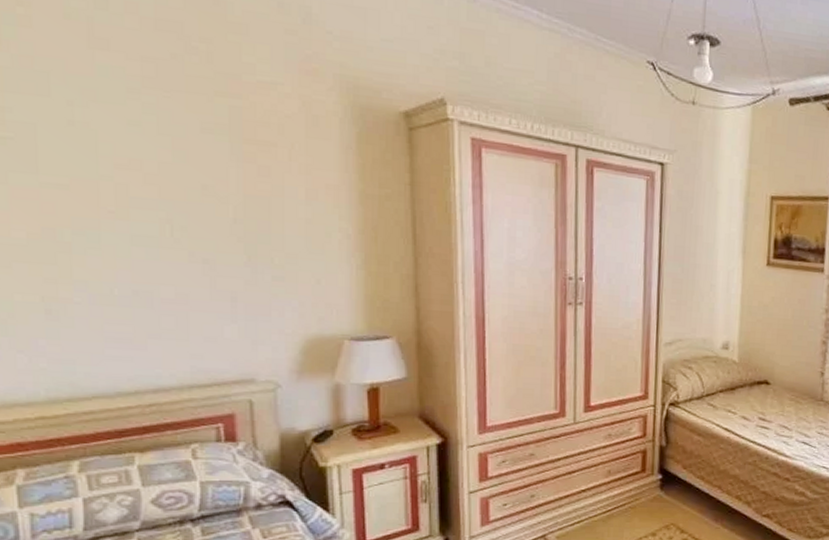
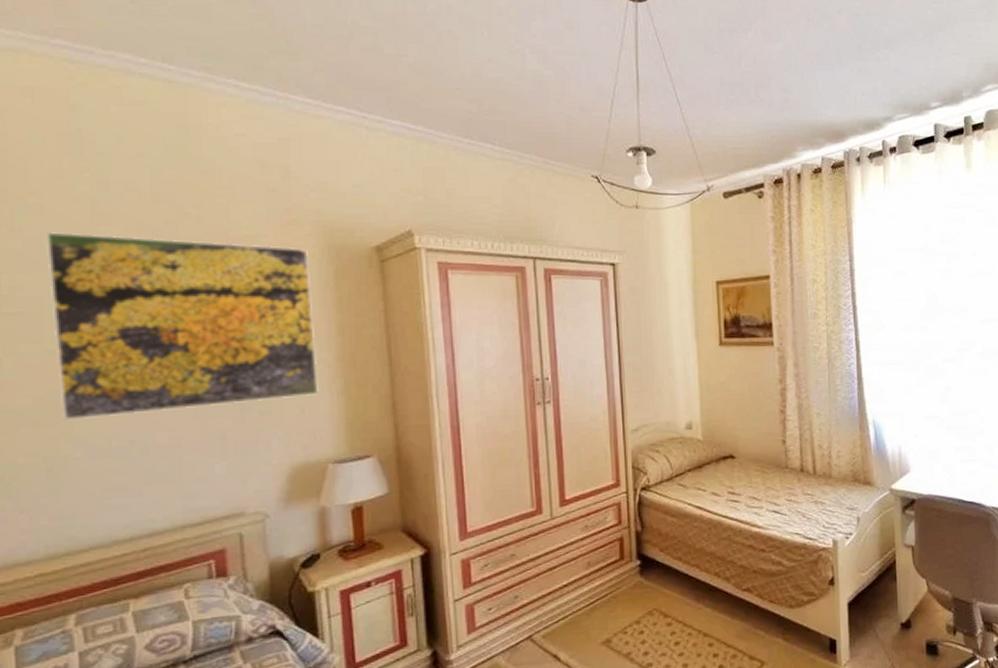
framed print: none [36,48,337,267] -> present [45,231,319,421]

